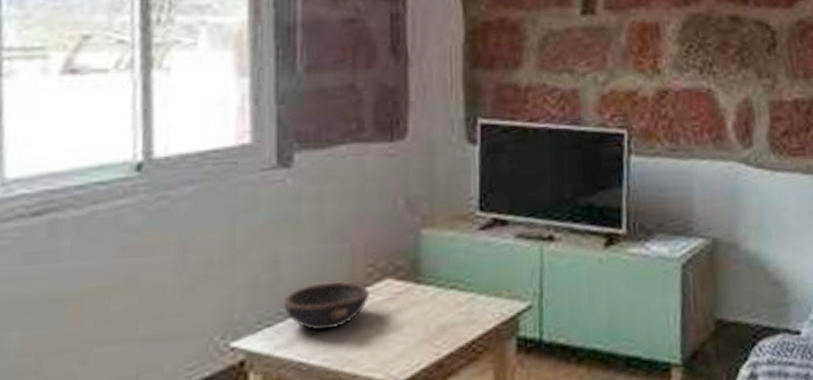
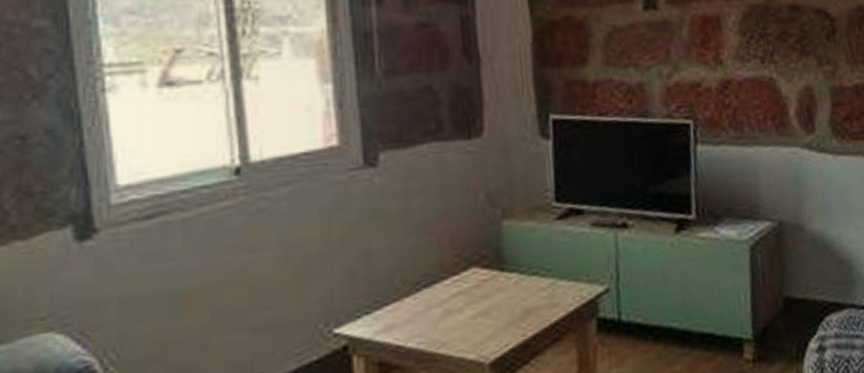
bowl: present [283,281,369,331] -> none [378,270,457,317]

